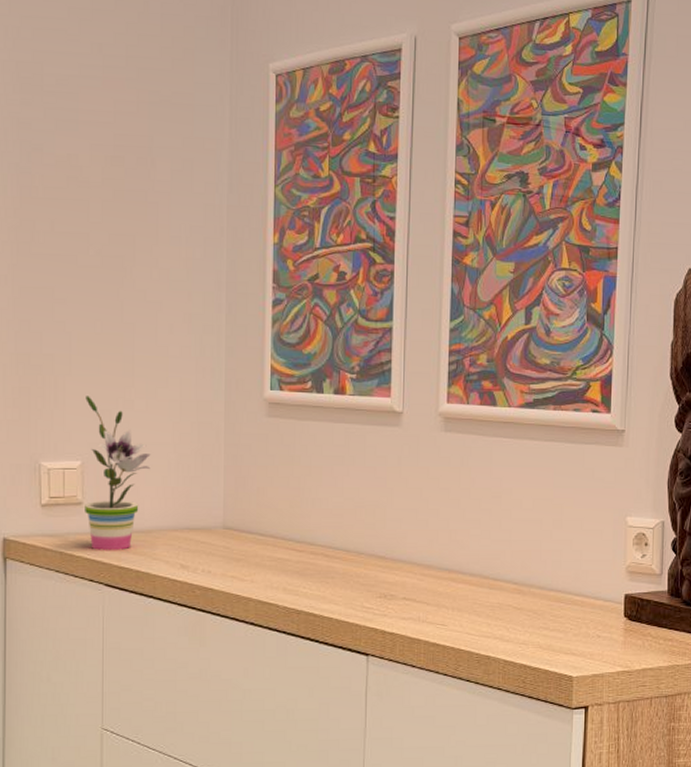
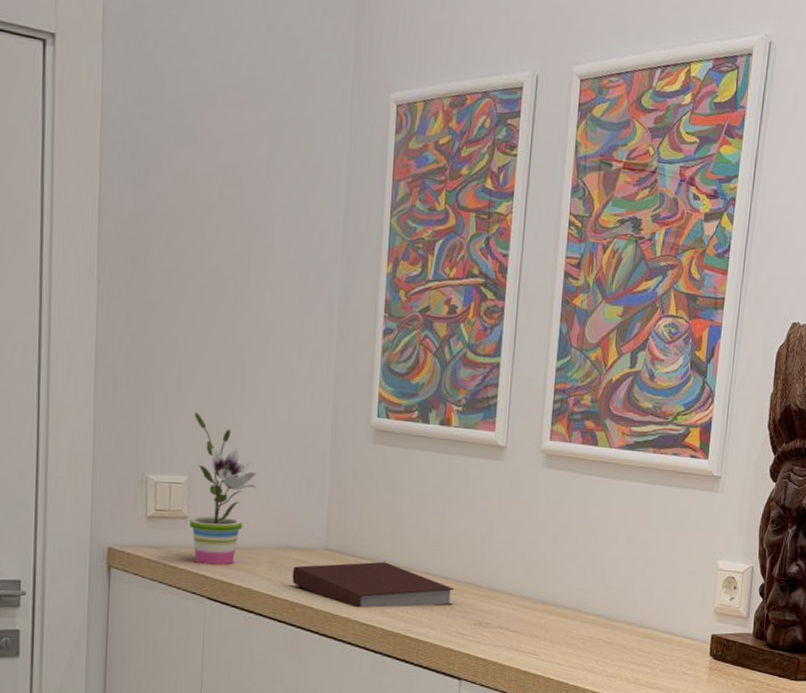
notebook: none [191,537,357,587] -> present [292,561,455,608]

